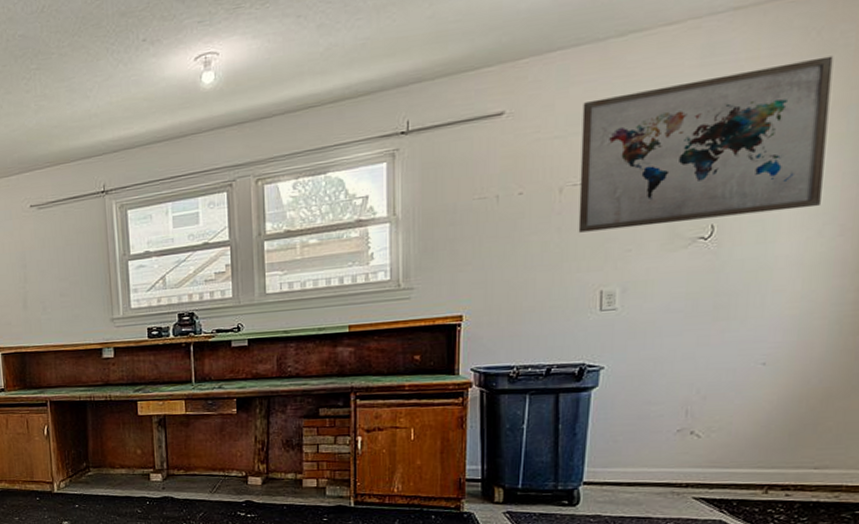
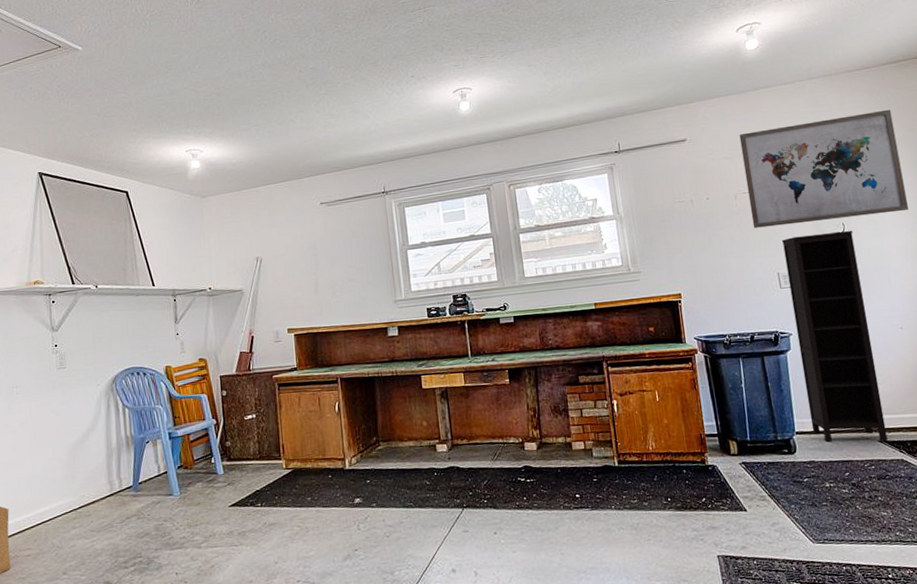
bookcase: none [605,234,725,499] -> present [781,230,888,443]

